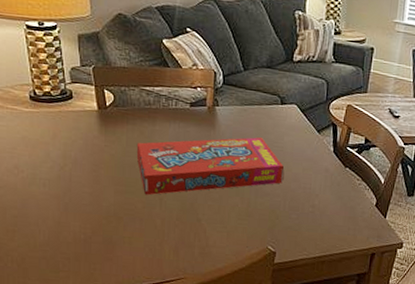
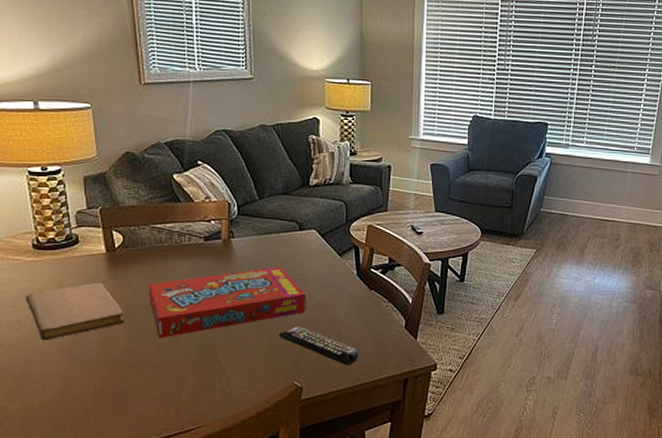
notebook: none [23,137,114,188] -> present [25,282,125,341]
remote control: none [257,195,331,237] -> present [279,326,359,366]

